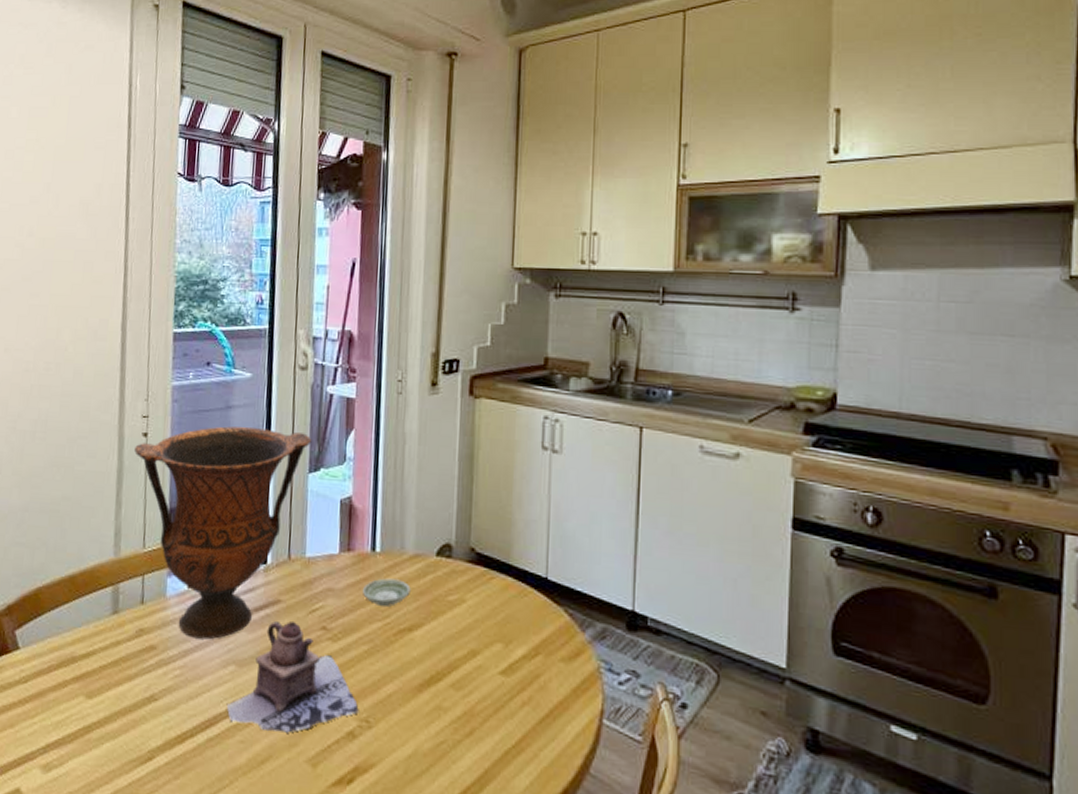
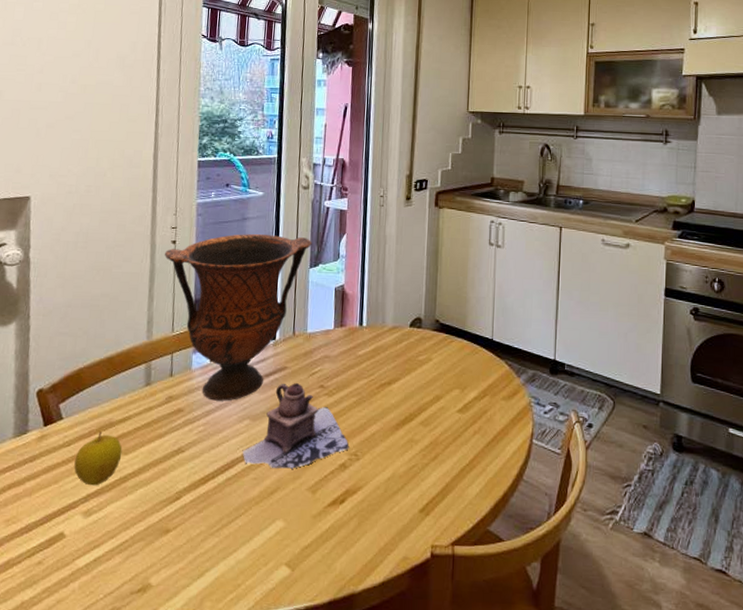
apple: none [31,667,86,735] -> present [74,432,123,486]
saucer: present [362,578,411,608] -> none [352,346,390,368]

